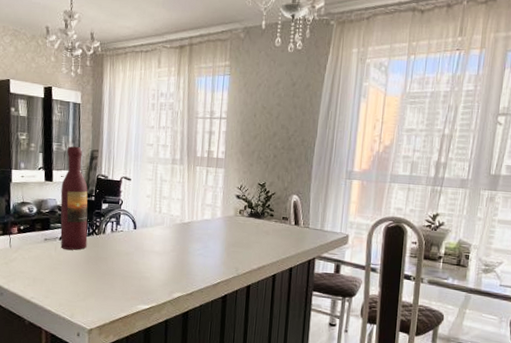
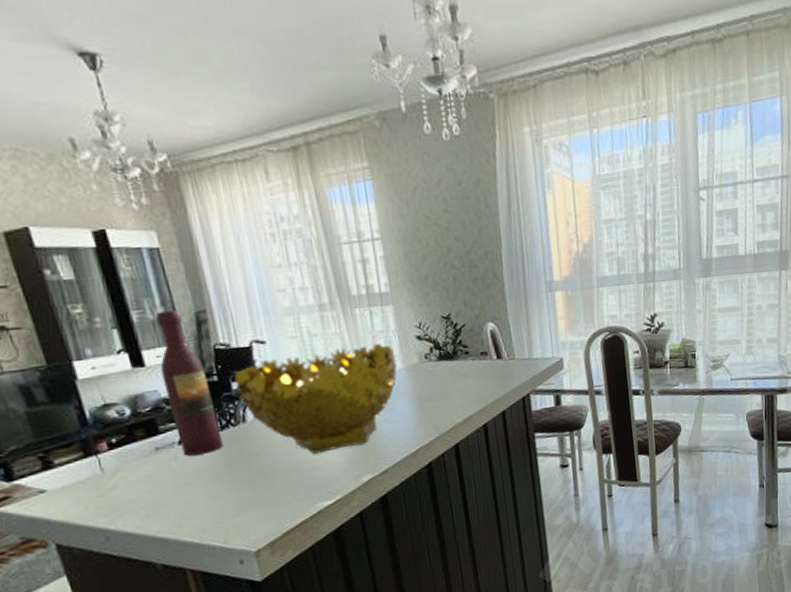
decorative bowl: none [104,192,218,269] -> present [234,344,397,455]

